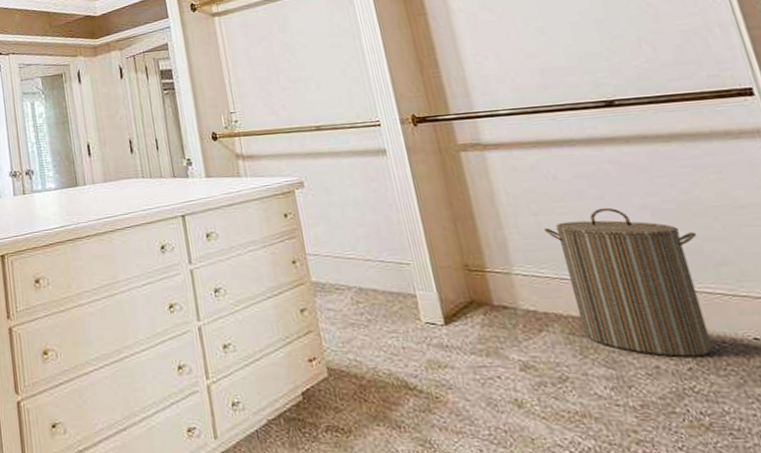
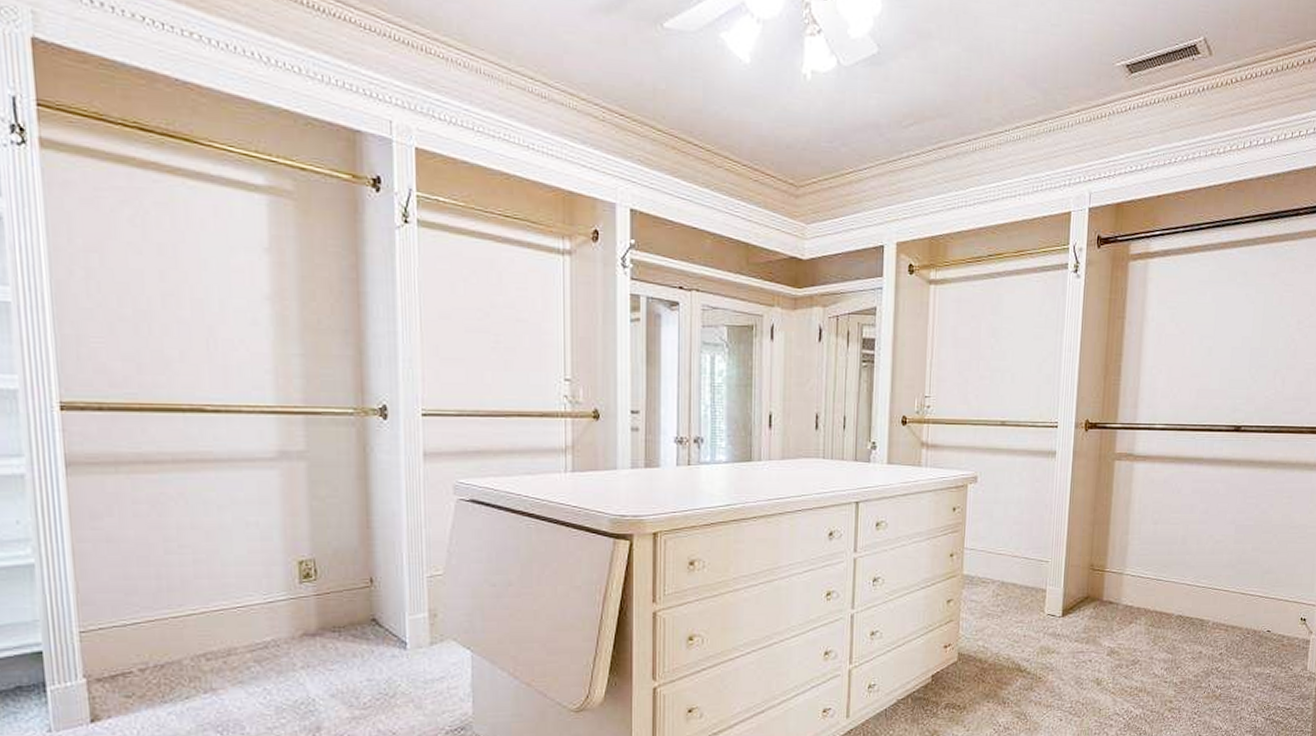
laundry hamper: present [544,207,713,357] -> none [1158,521,1260,644]

